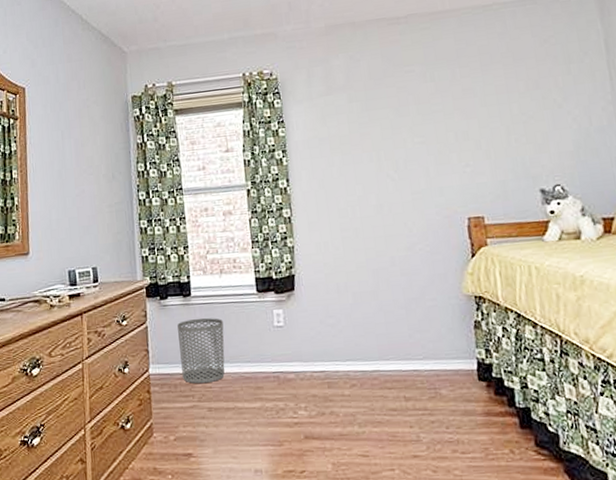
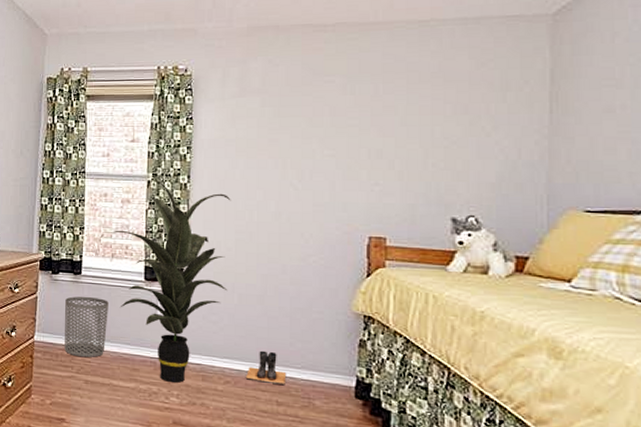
indoor plant: none [216,188,341,395] -> present [111,181,231,383]
boots: none [370,346,411,380] -> present [245,350,287,386]

